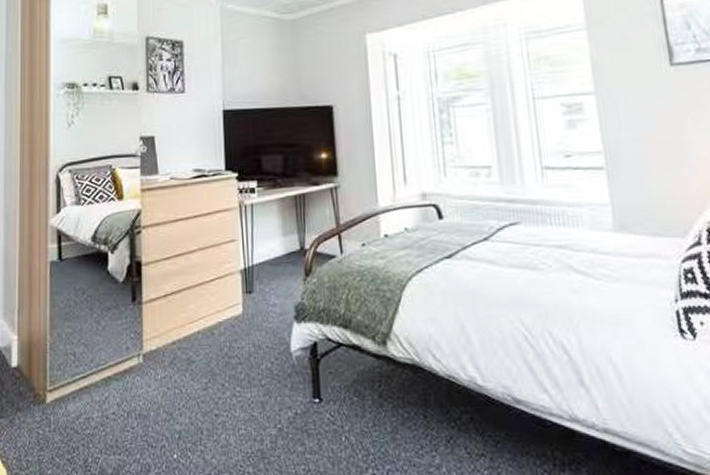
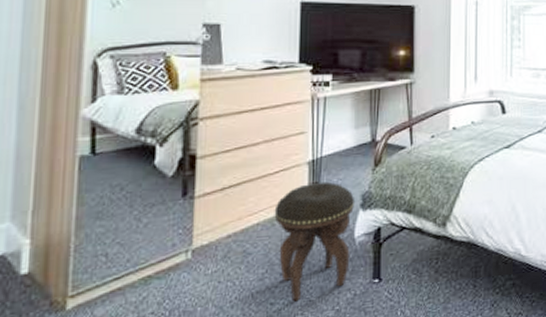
footstool: none [212,291,288,415] -> present [274,181,354,302]

